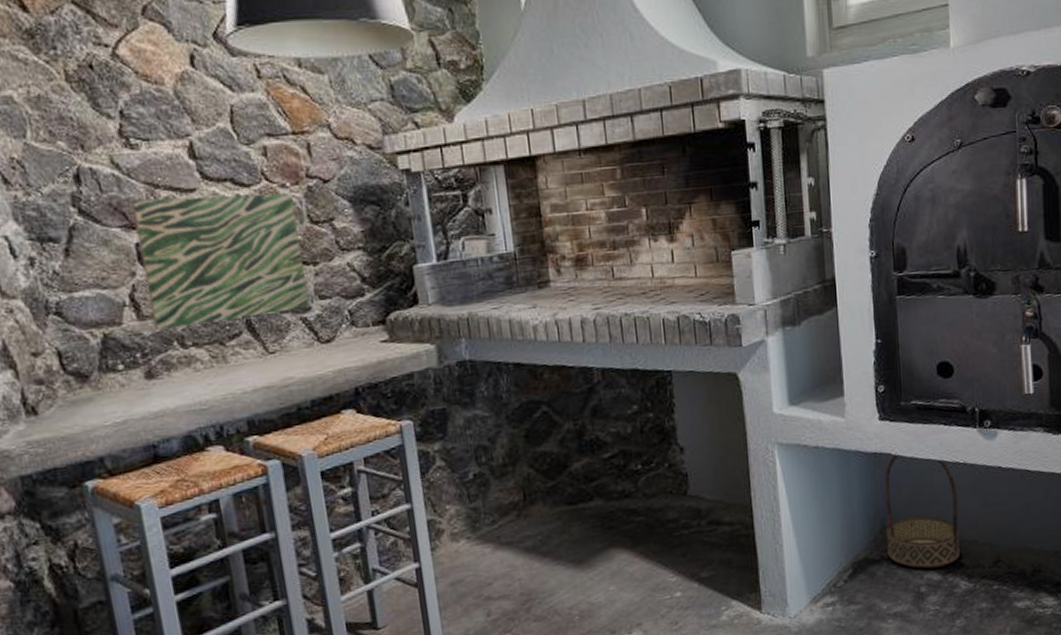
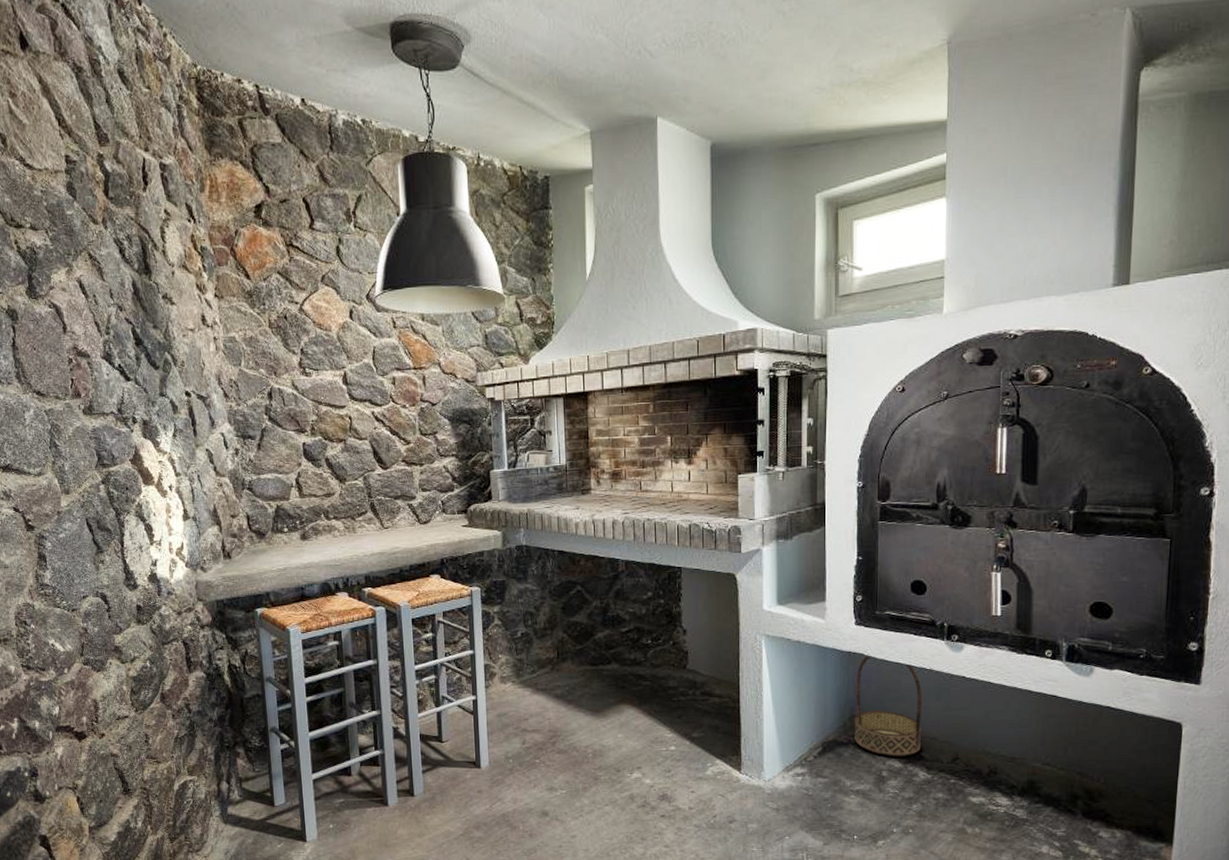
wall art: present [131,193,309,330] -> none [303,411,414,505]

